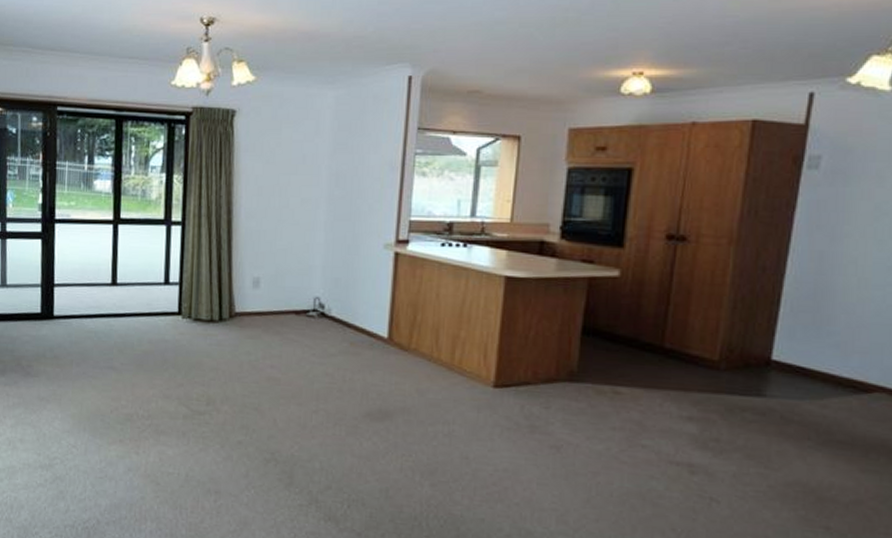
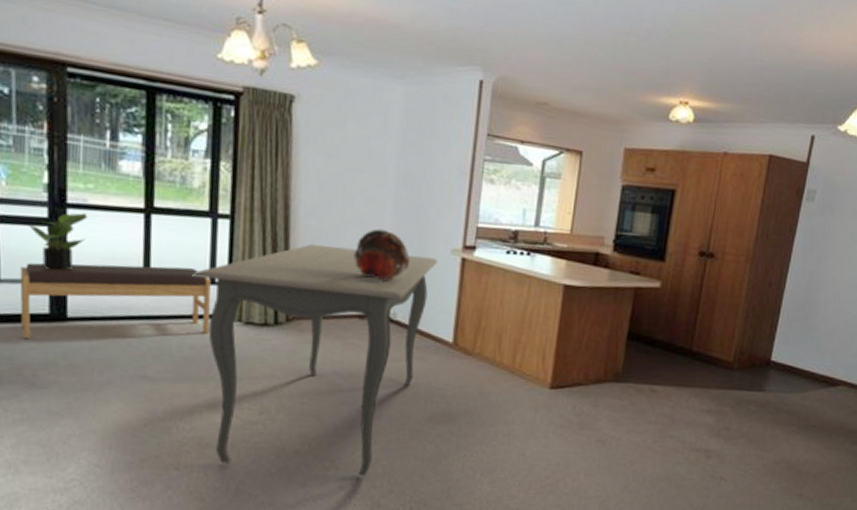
bench: none [20,270,166,335] -> present [20,263,211,340]
potted plant: none [27,226,70,276] -> present [29,213,88,270]
dining table: none [150,244,371,470] -> present [192,244,439,475]
decorative bowl: none [290,227,343,279] -> present [353,229,410,283]

